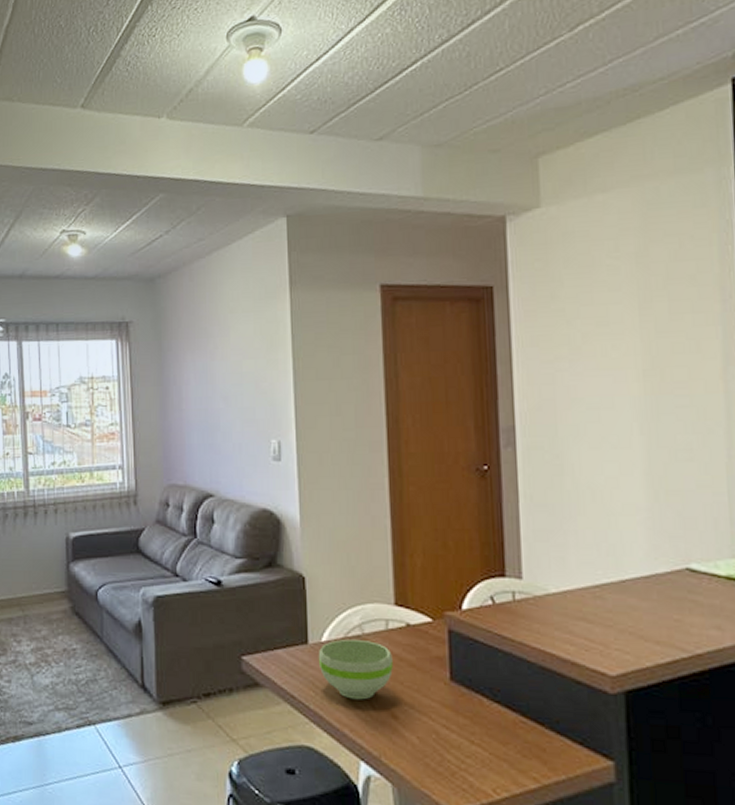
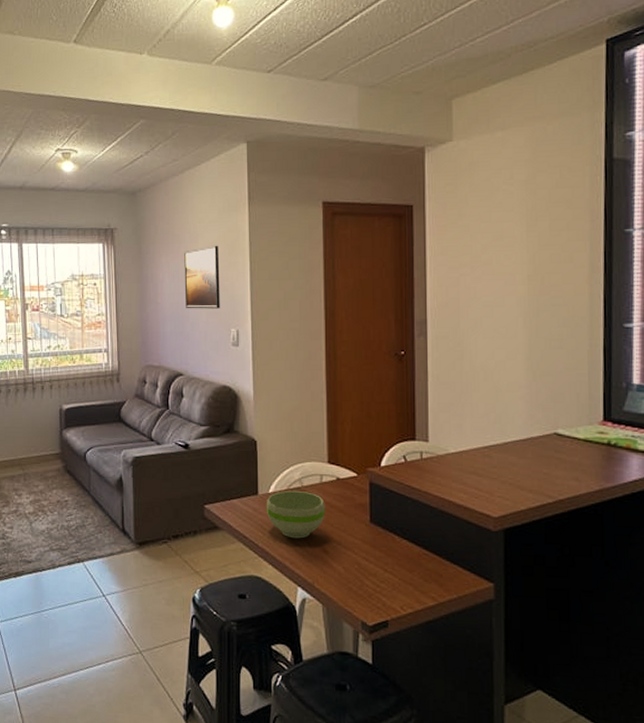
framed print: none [213,339,257,417] -> present [184,245,220,309]

